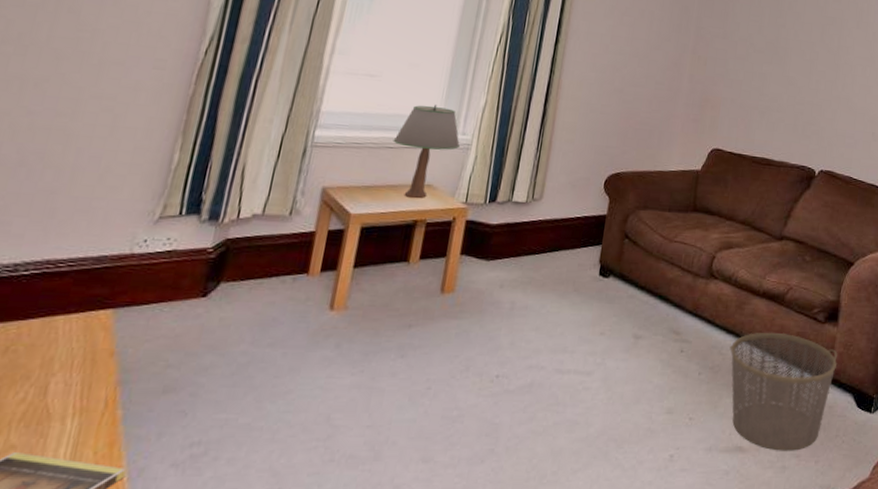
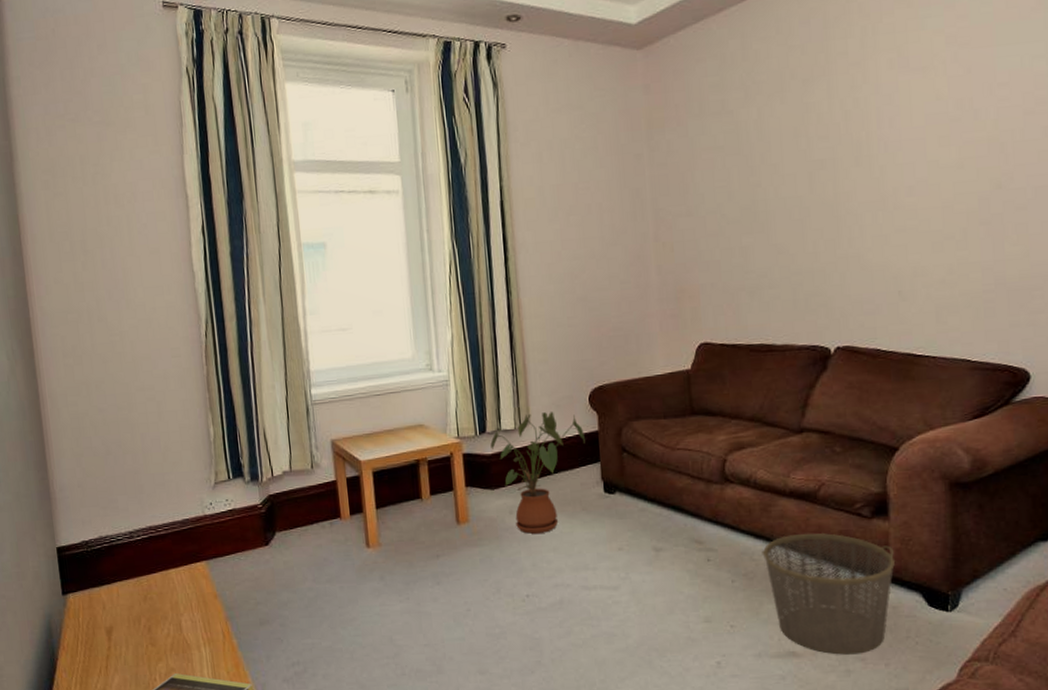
table lamp: present [393,104,461,199] -> none [378,347,440,440]
house plant: none [497,189,593,311] -> present [490,412,585,534]

